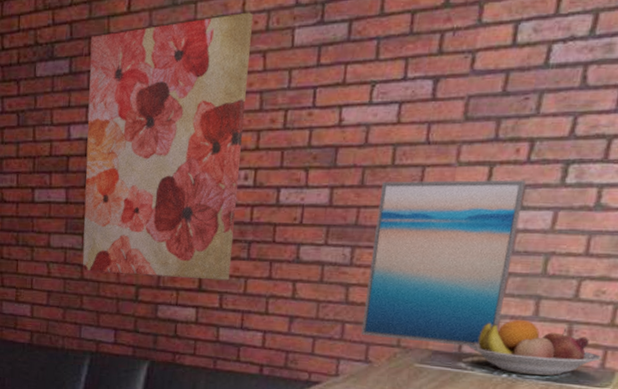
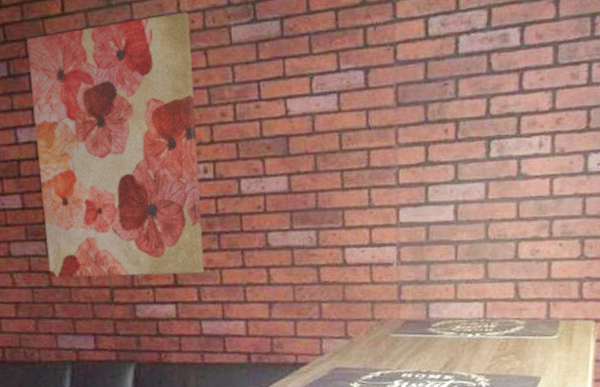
wall art: present [361,180,526,346] -> none [333,157,458,313]
fruit bowl: present [468,320,602,376] -> none [434,283,546,332]

